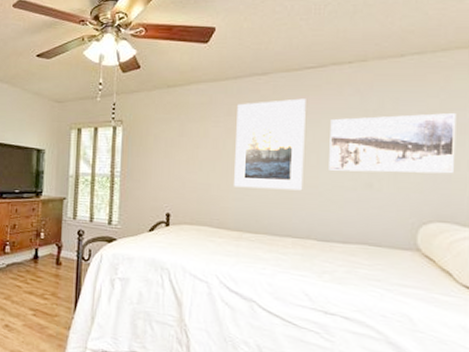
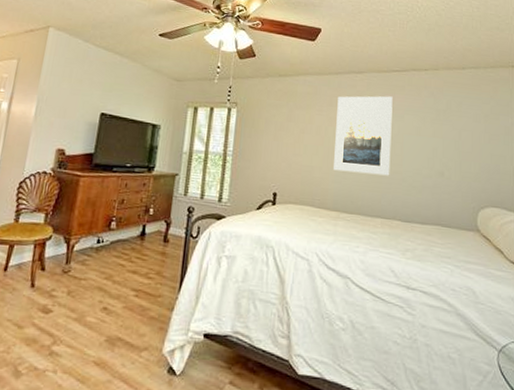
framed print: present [329,113,457,174] -> none [410,115,502,167]

